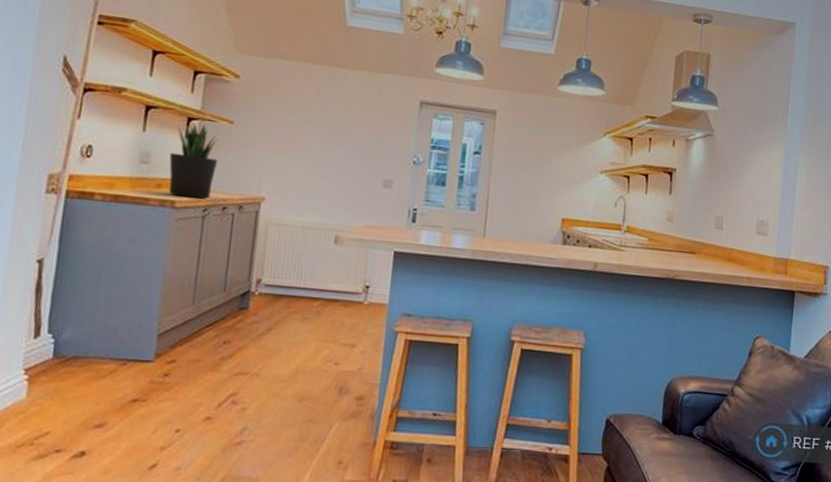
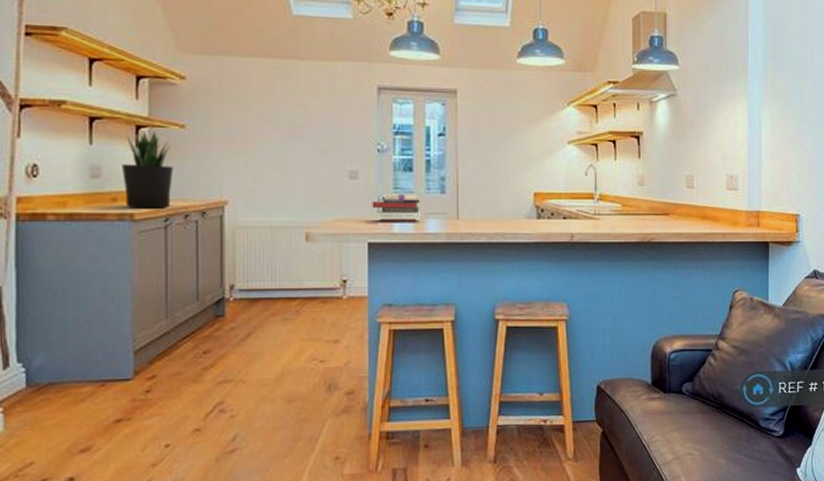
books: none [402,204,450,236] -> present [372,193,422,222]

